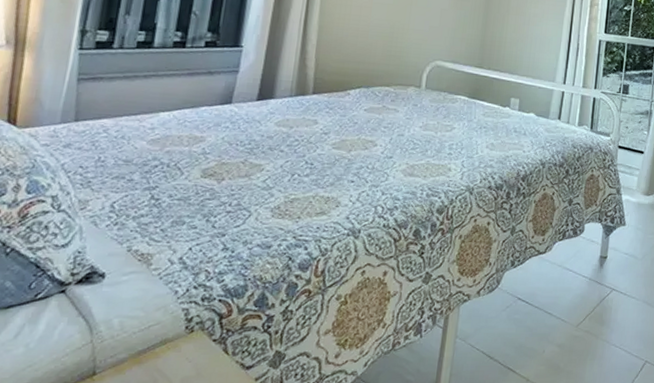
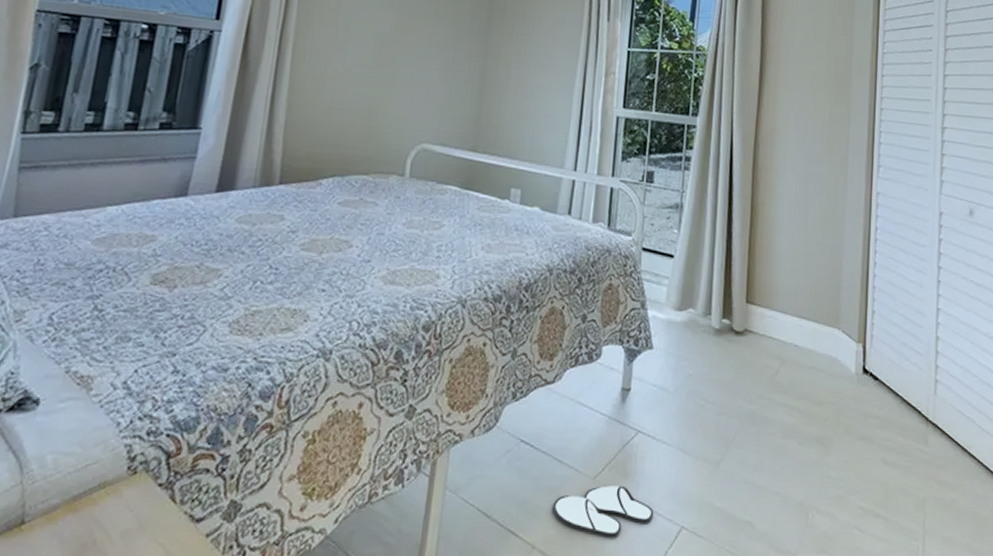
slippers: none [543,331,624,371] -> present [552,485,654,537]

